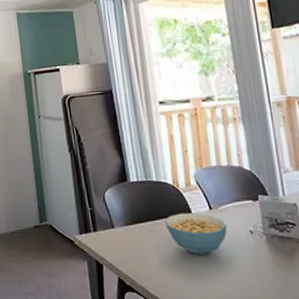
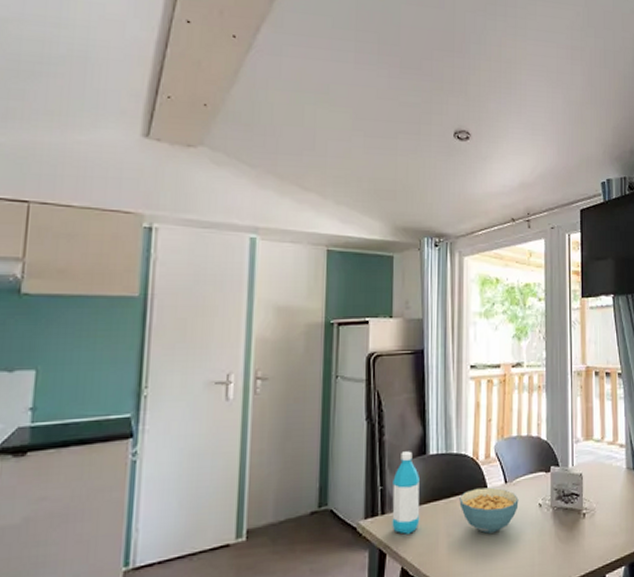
water bottle: none [100,178,130,250] -> present [392,451,420,534]

